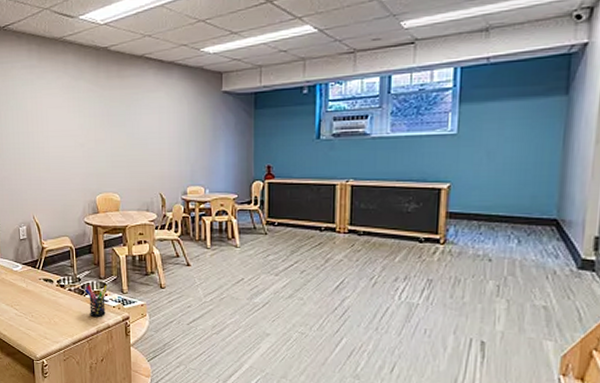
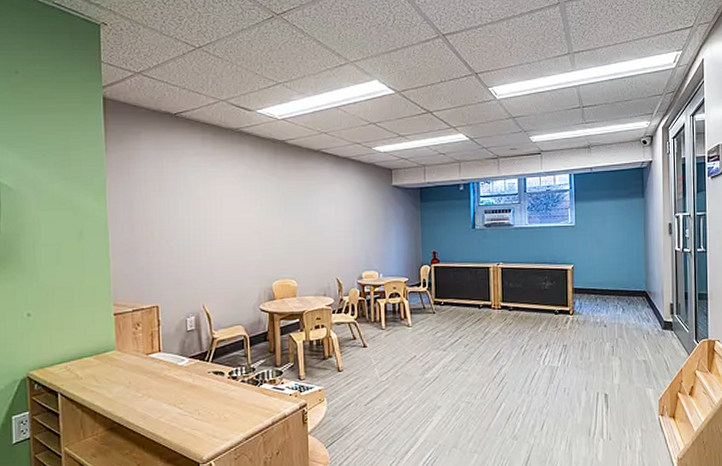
pen holder: present [85,285,107,317] -> none [260,372,284,407]

